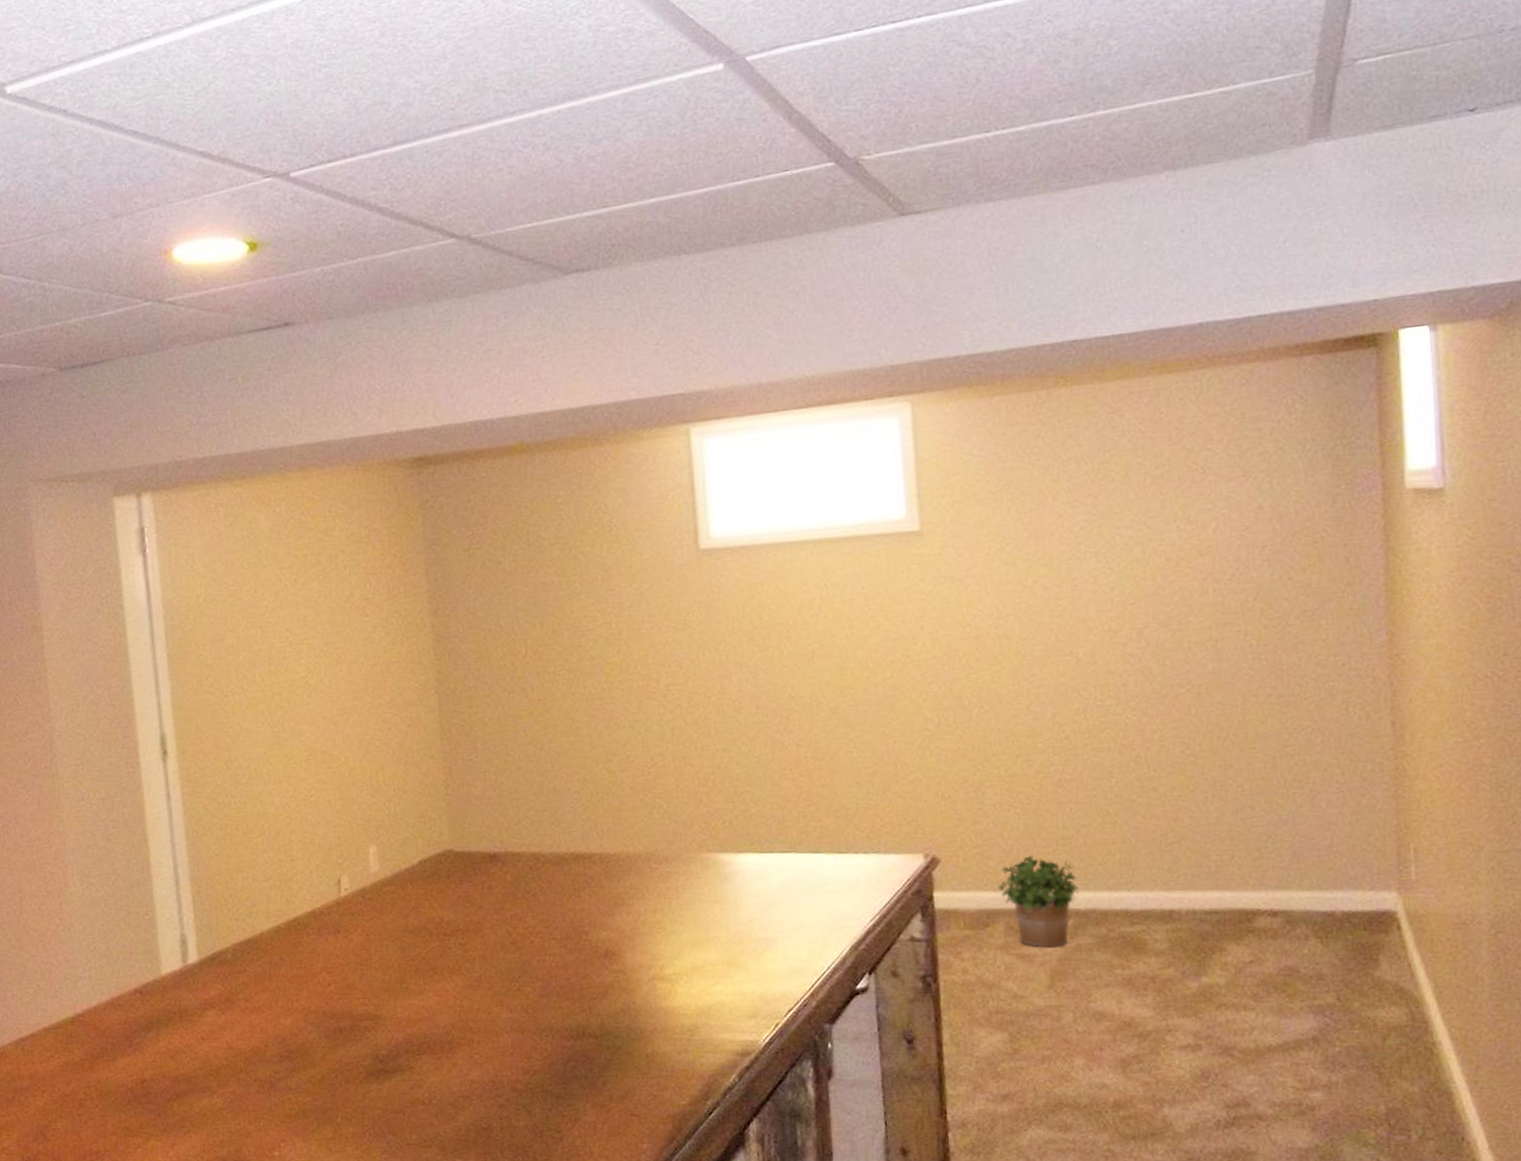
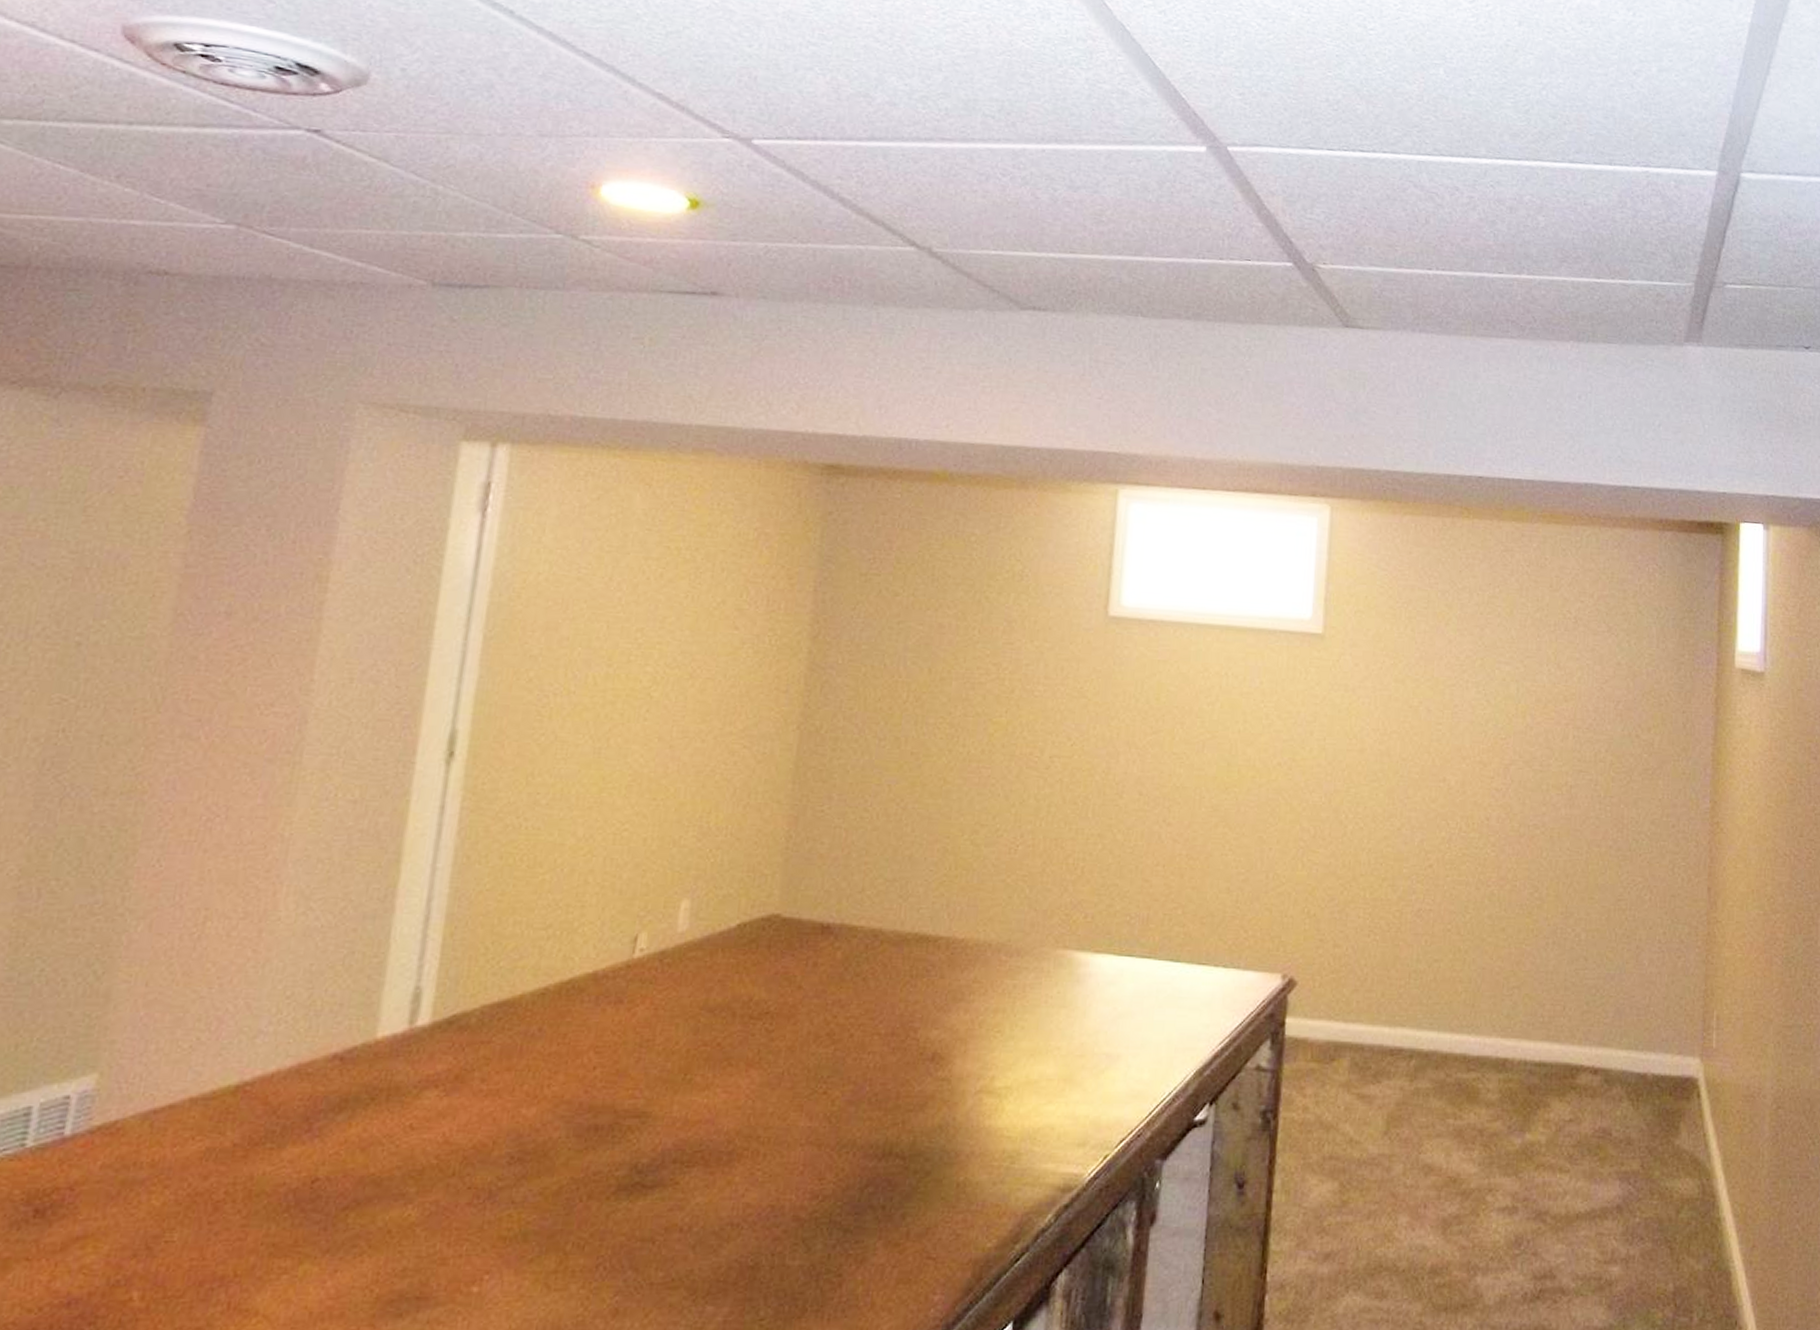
potted plant: present [998,855,1078,948] -> none [1349,987,1424,1089]

